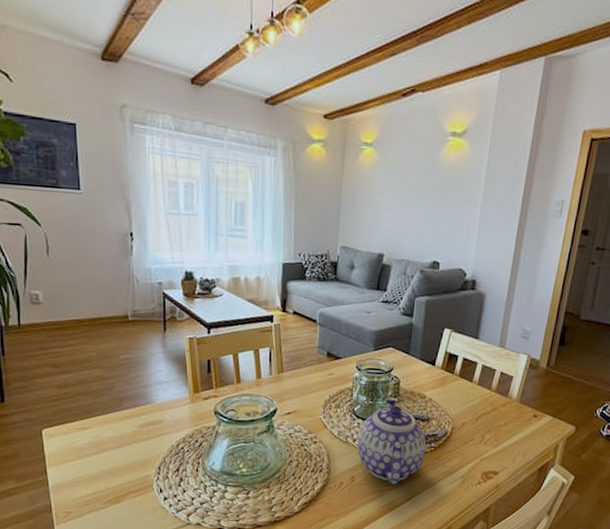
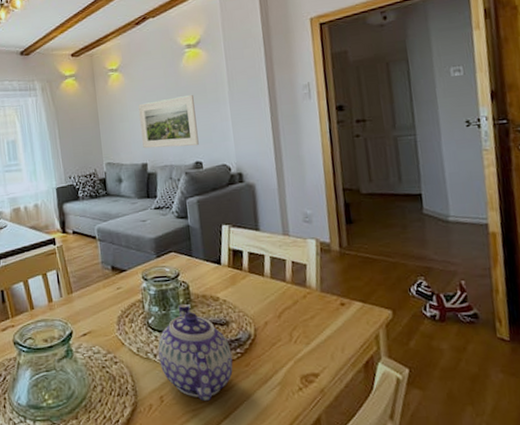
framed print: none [383,188,446,245] -> present [138,94,199,149]

